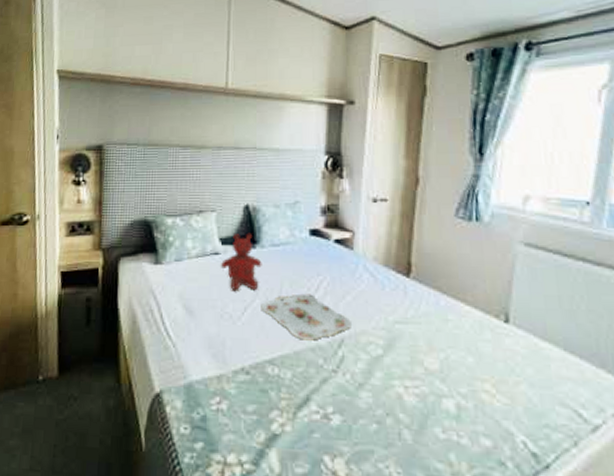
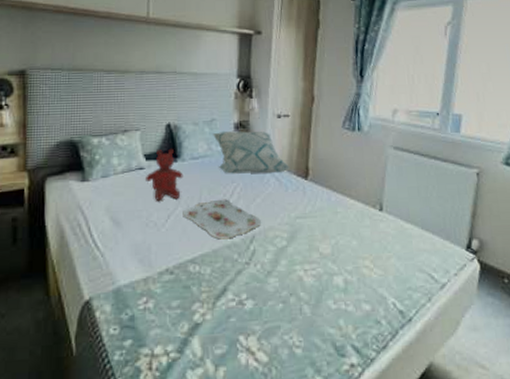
decorative pillow: none [296,216,387,268] -> present [213,131,290,174]

